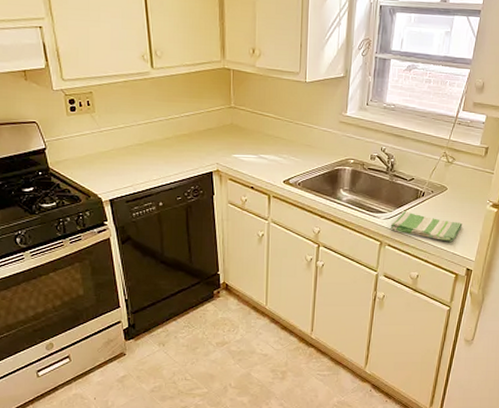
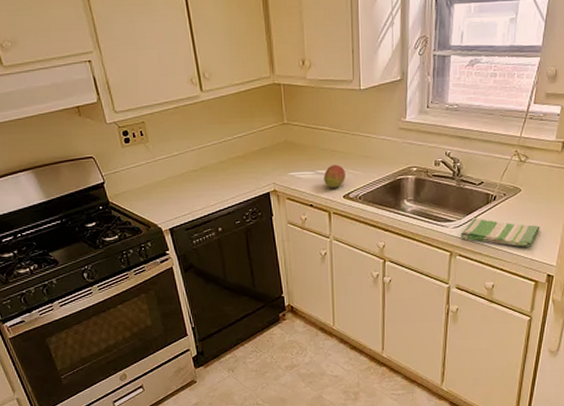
fruit: none [266,150,287,173] -> present [324,165,346,188]

